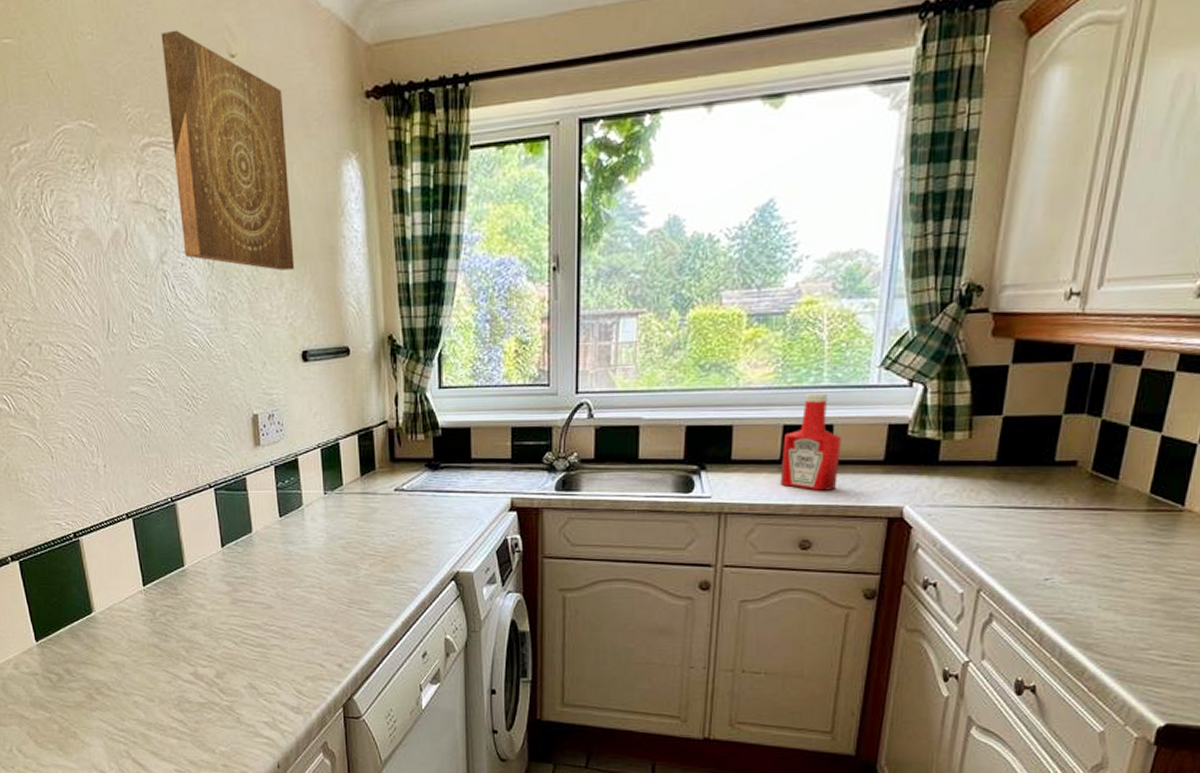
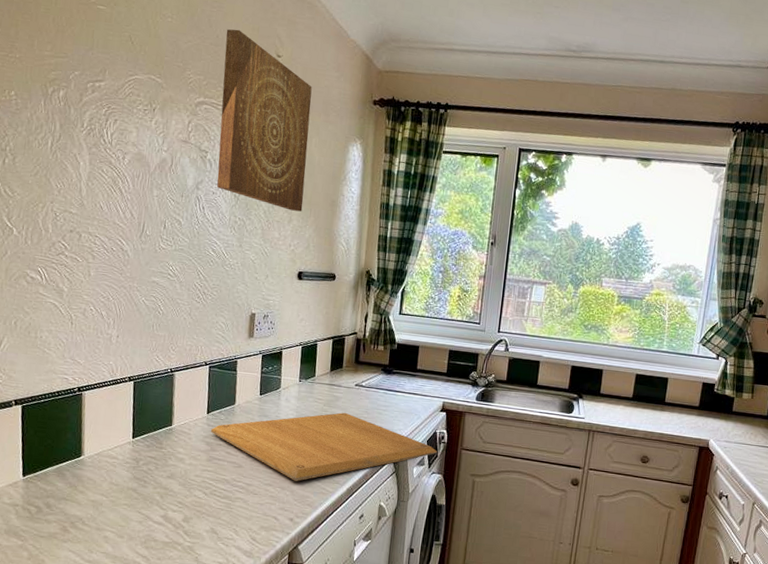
chopping board: none [228,526,512,619] -> present [210,412,438,481]
ketchup bottle: present [779,393,842,491] -> none [631,354,673,423]

